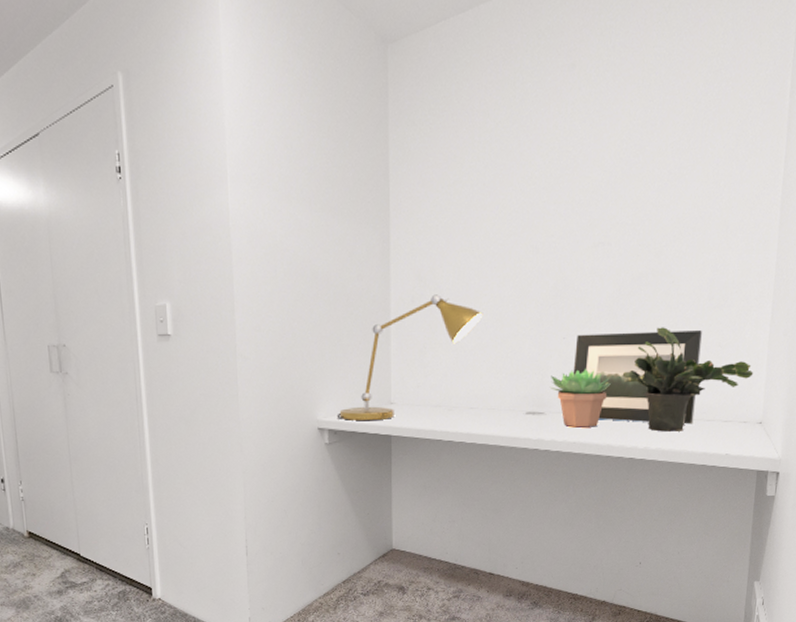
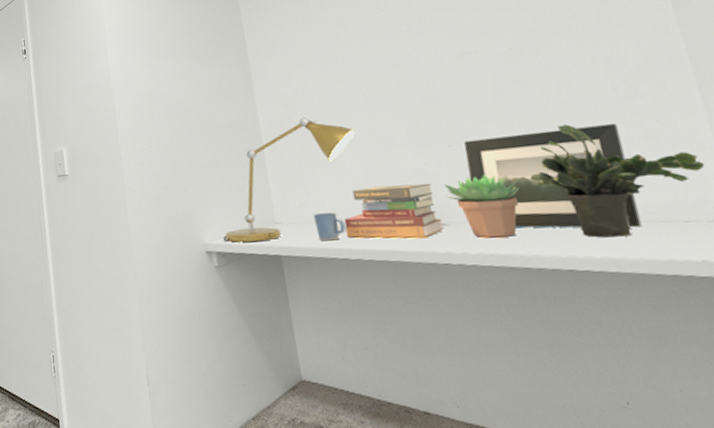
mug: none [428,396,456,424] -> present [313,212,346,241]
books: none [455,372,540,425] -> present [344,183,444,239]

